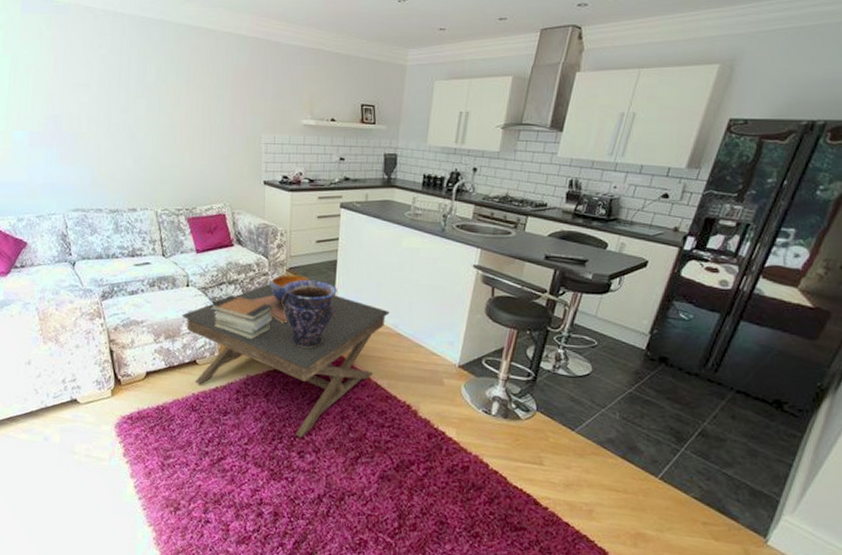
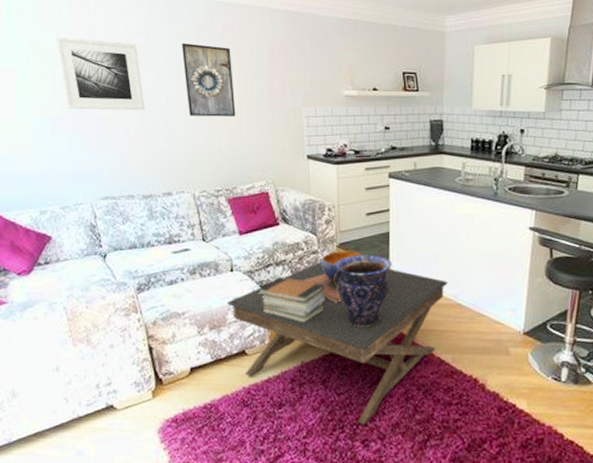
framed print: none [35,53,116,129] -> present [54,36,145,111]
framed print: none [151,65,199,139] -> present [181,42,236,117]

